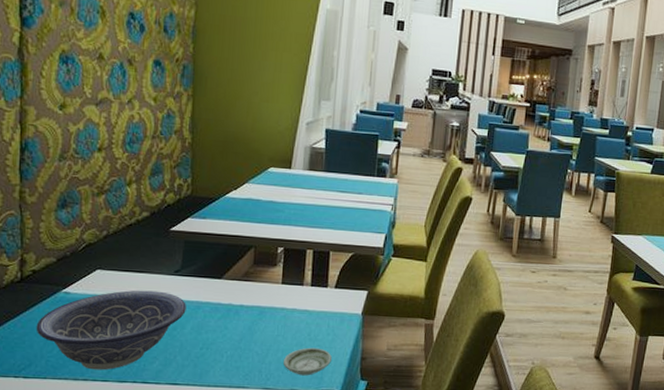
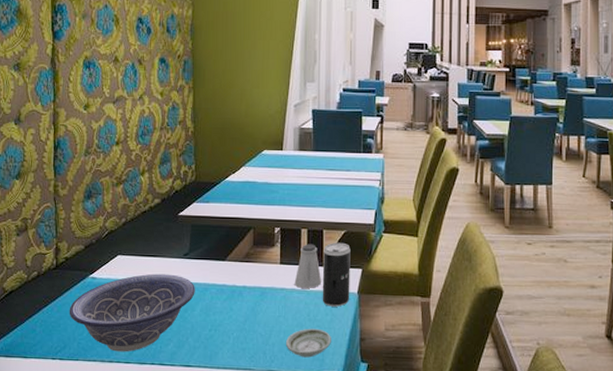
saltshaker: none [296,264,326,309] -> present [294,244,322,288]
beverage can: none [324,264,357,327] -> present [322,242,351,307]

